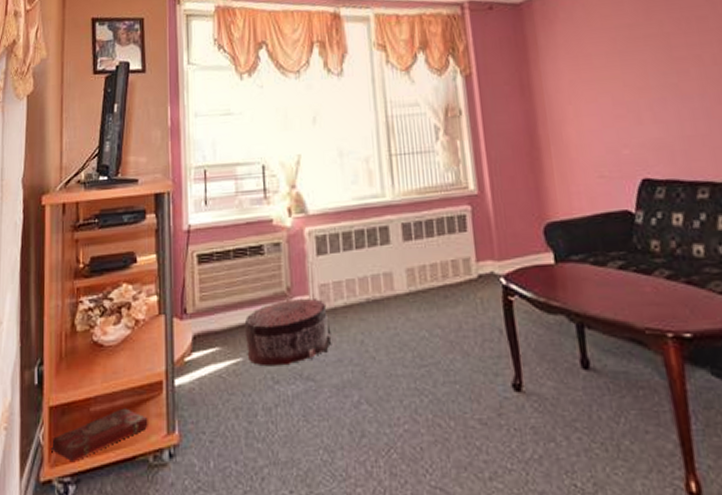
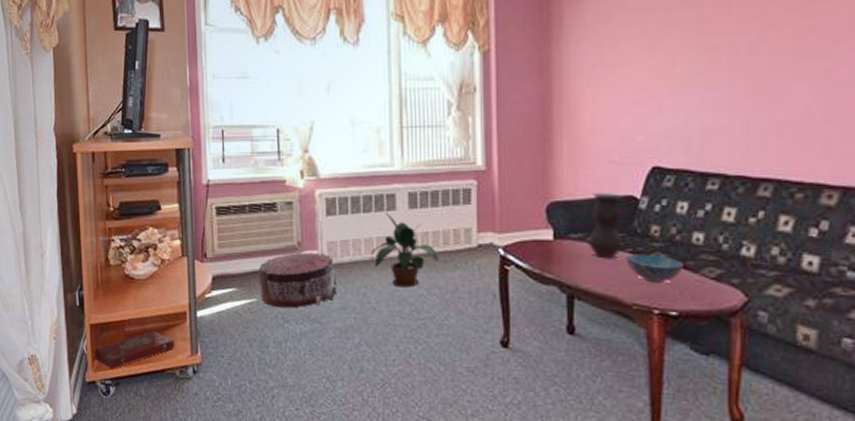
potted plant: none [366,247,439,331] -> present [371,213,439,288]
vase: none [588,208,627,281] -> present [588,192,624,260]
decorative bowl: none [630,271,691,304] -> present [626,254,685,284]

